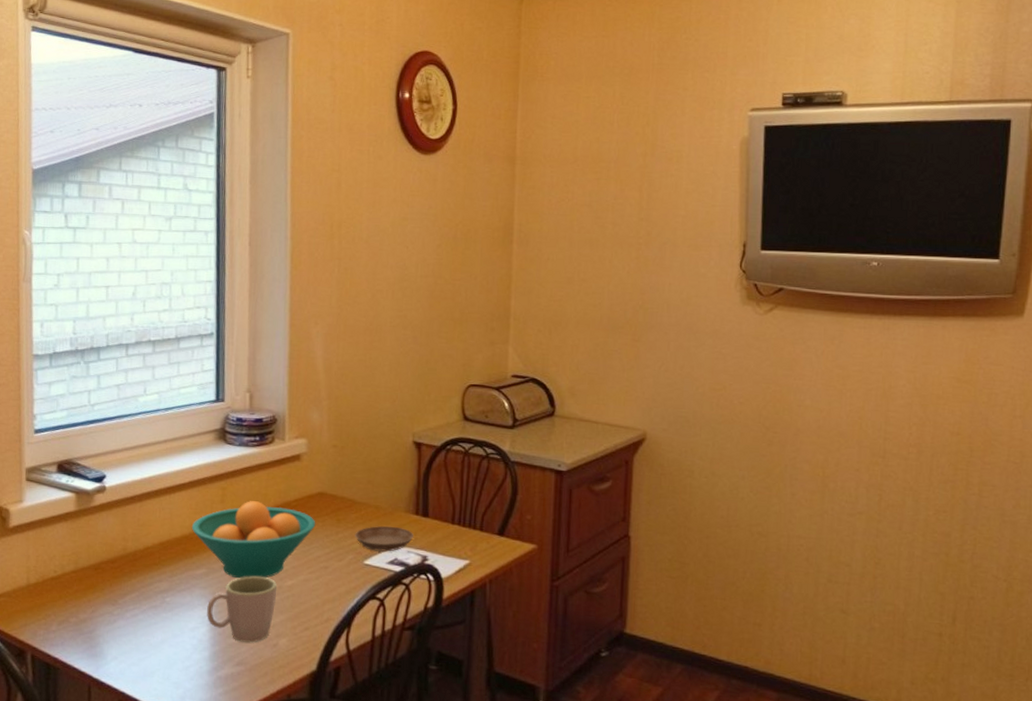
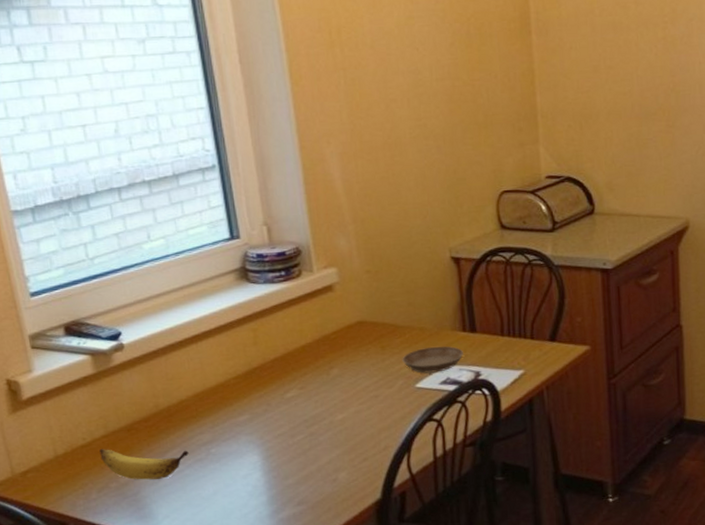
banana: none [66,582,146,620] -> present [99,448,189,480]
fruit bowl: present [191,501,316,579] -> none [226,339,360,420]
mug: present [207,576,277,643] -> none [257,414,329,482]

